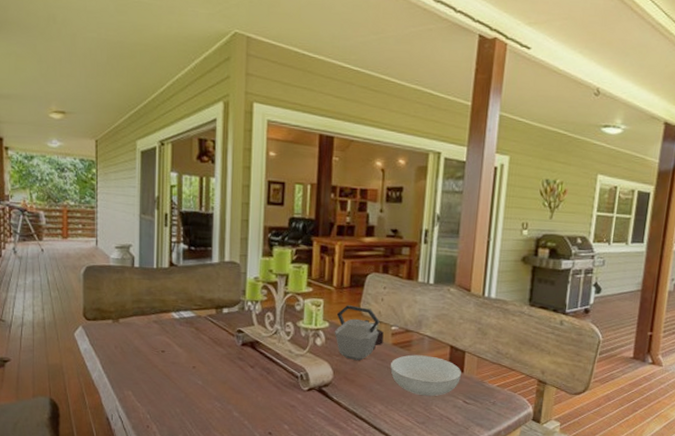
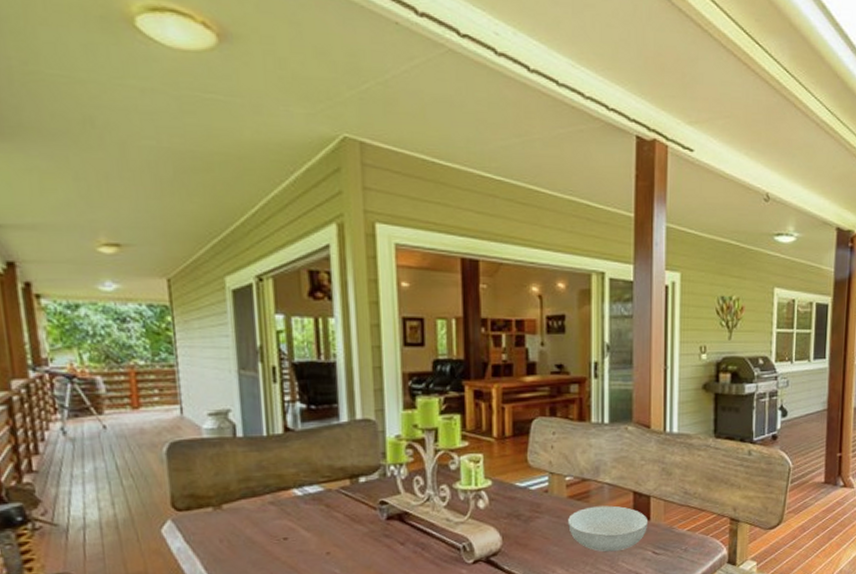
kettle: present [334,305,384,361] -> none [499,457,557,522]

